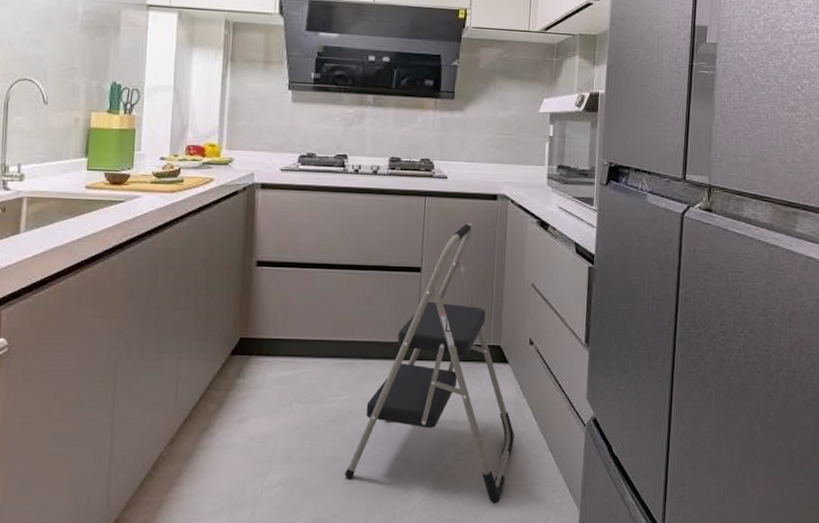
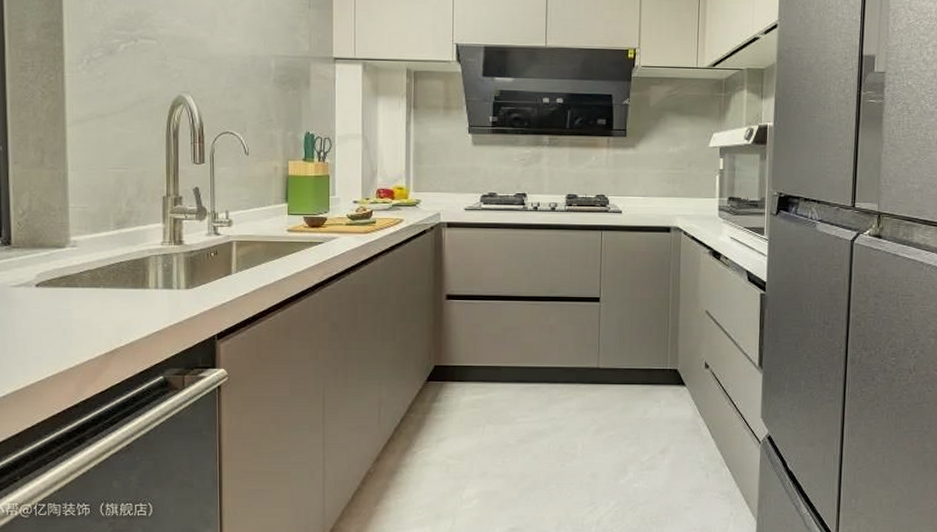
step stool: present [345,222,515,504] -> none [535,254,694,515]

